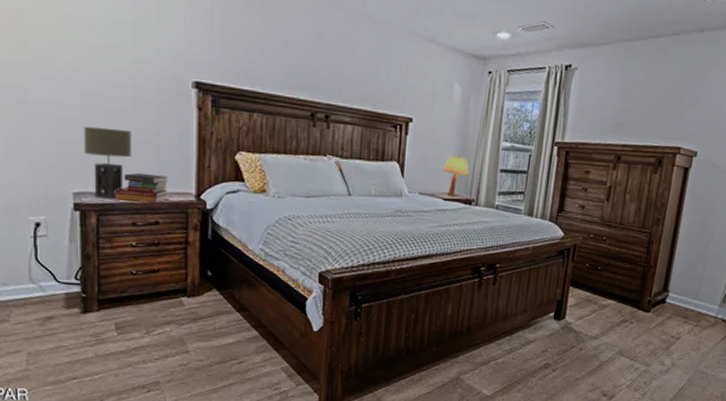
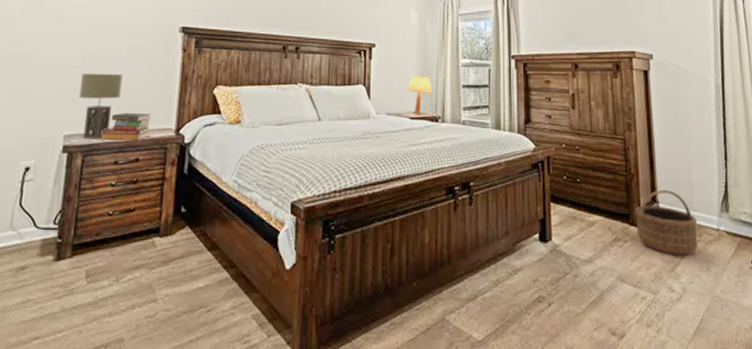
basket: none [643,281,699,337] -> present [635,190,698,256]

